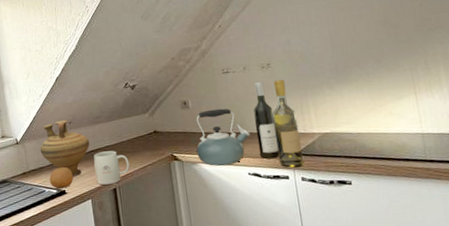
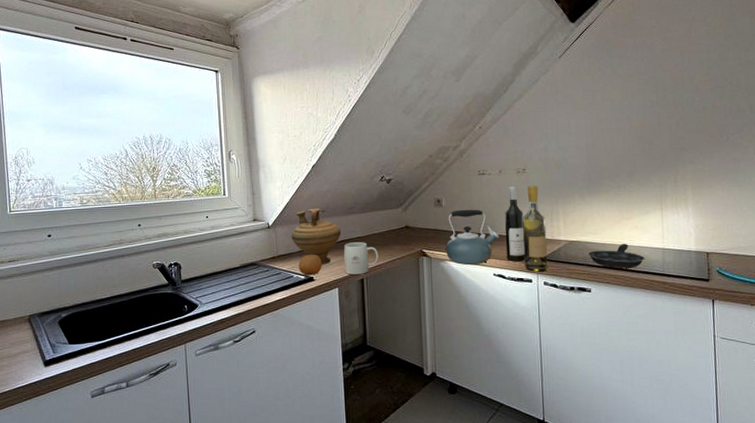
frying pan: none [344,131,405,158] -> present [588,244,645,269]

